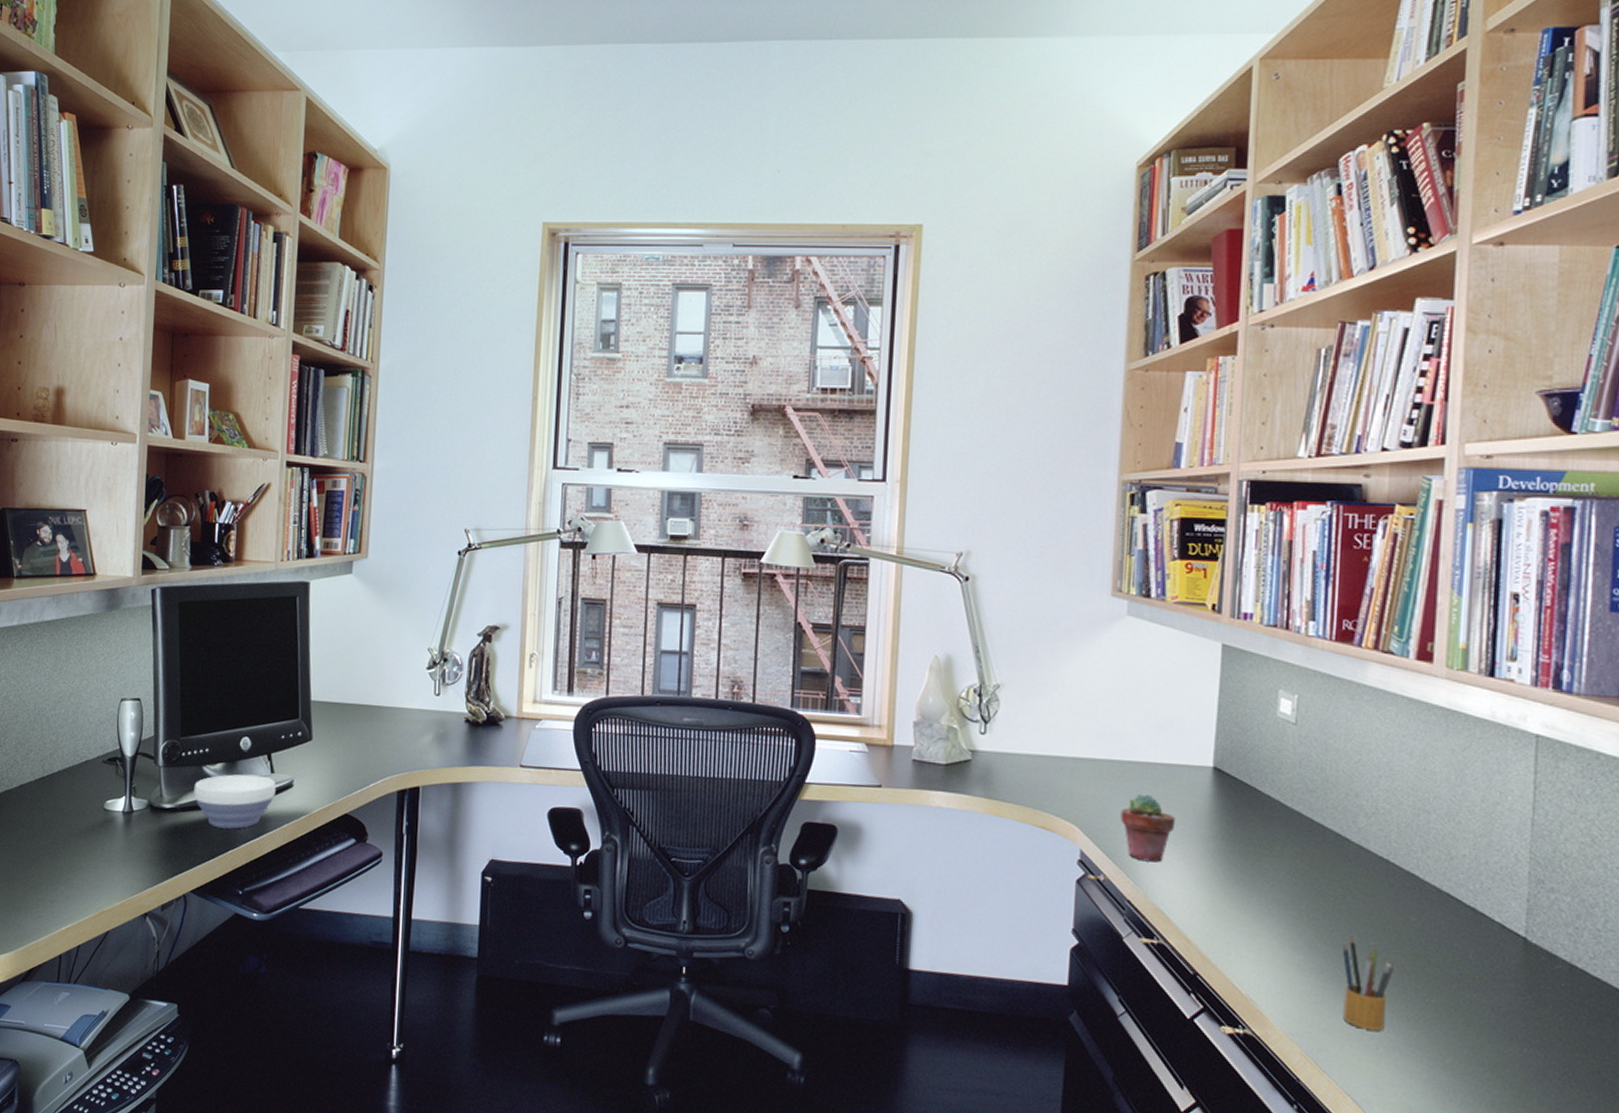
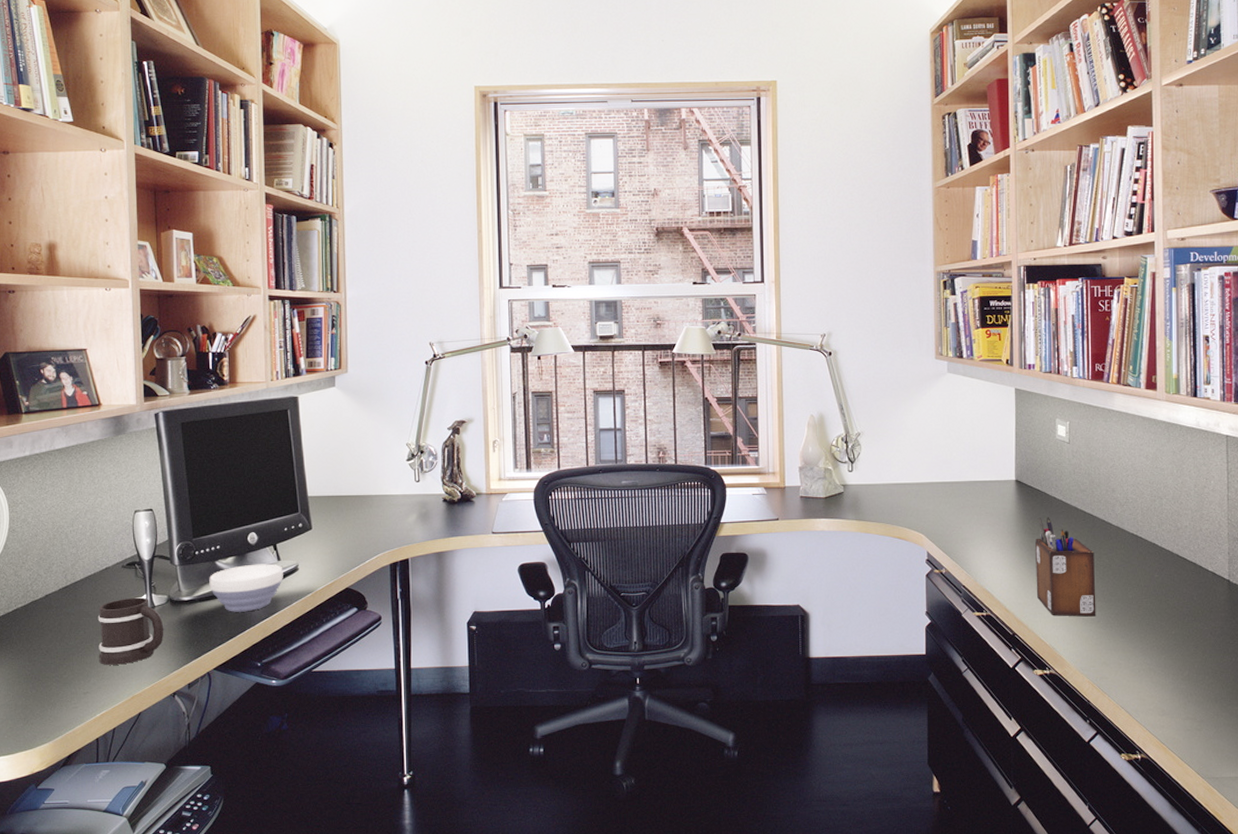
mug: none [70,798,141,874] -> present [97,597,164,665]
potted succulent: present [1120,793,1176,863] -> none [953,505,993,555]
desk organizer: none [1232,820,1322,965] -> present [1035,517,1096,617]
pencil box: present [1342,936,1394,1031] -> none [1111,593,1146,659]

